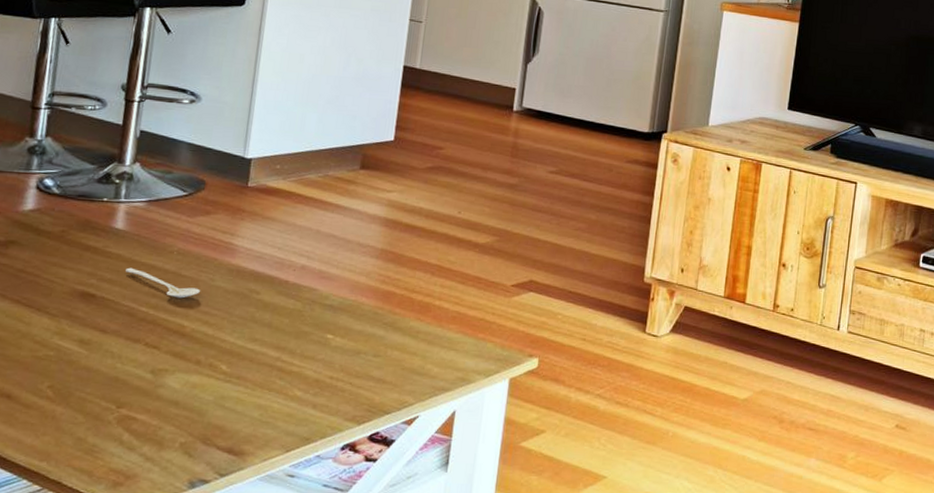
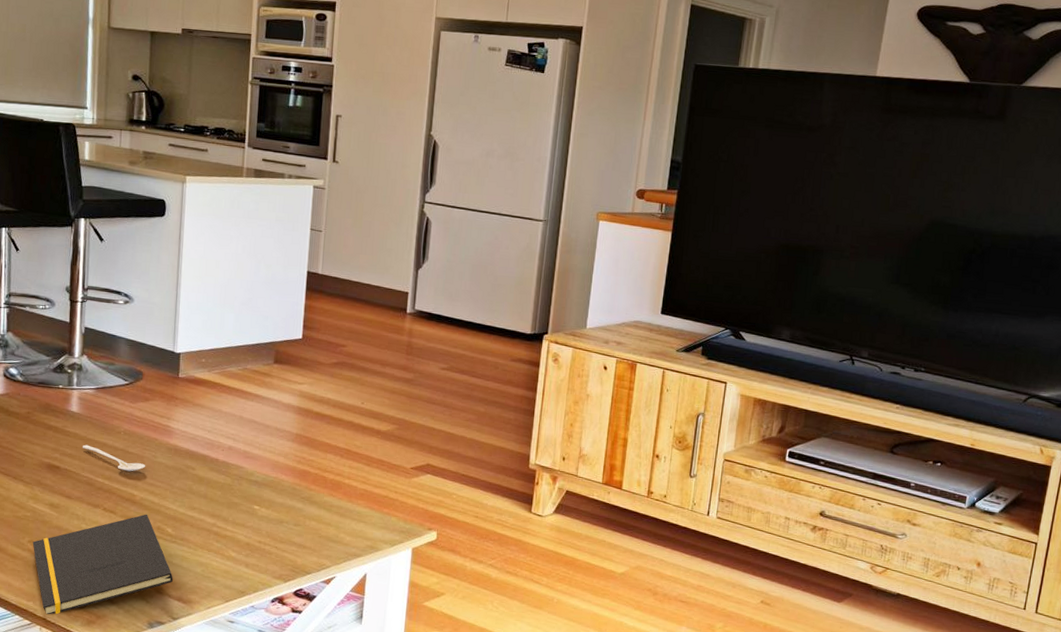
notepad: none [53,348,225,478] -> present [32,514,174,615]

